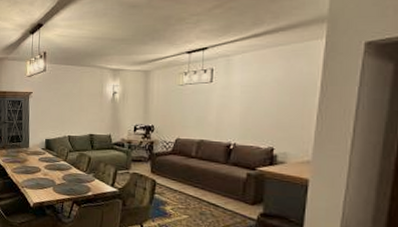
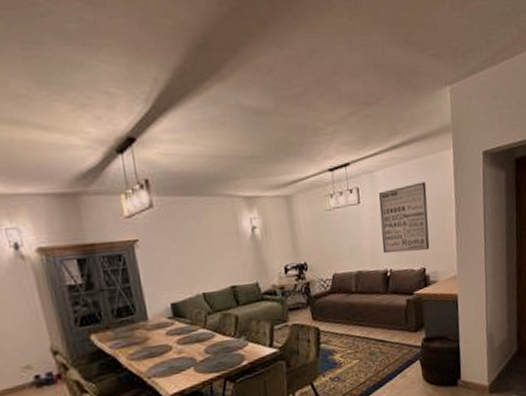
wall art: none [229,68,287,131] -> present [378,182,430,254]

